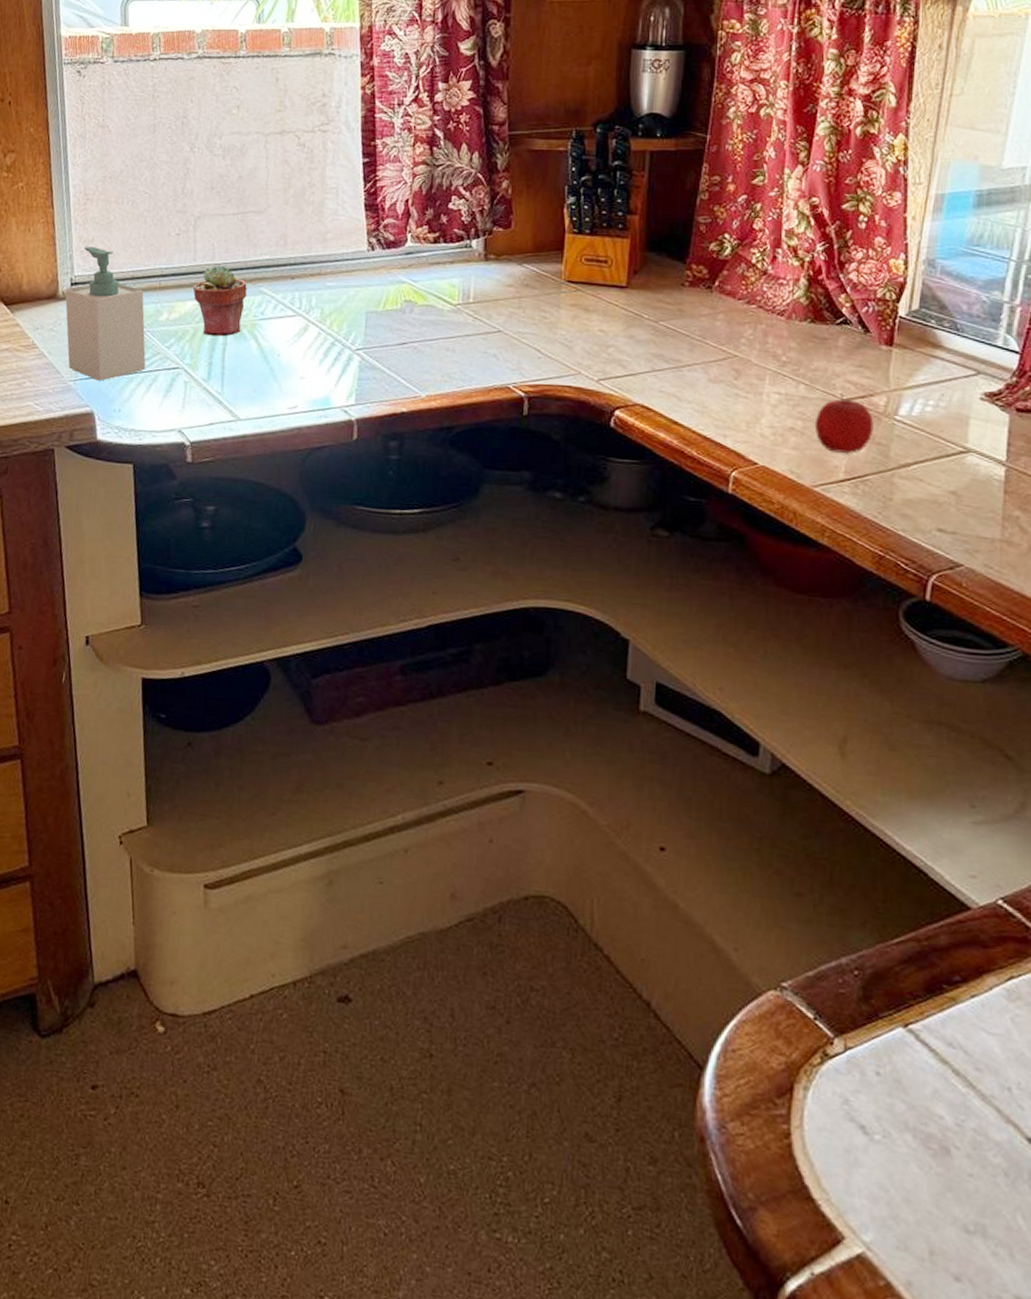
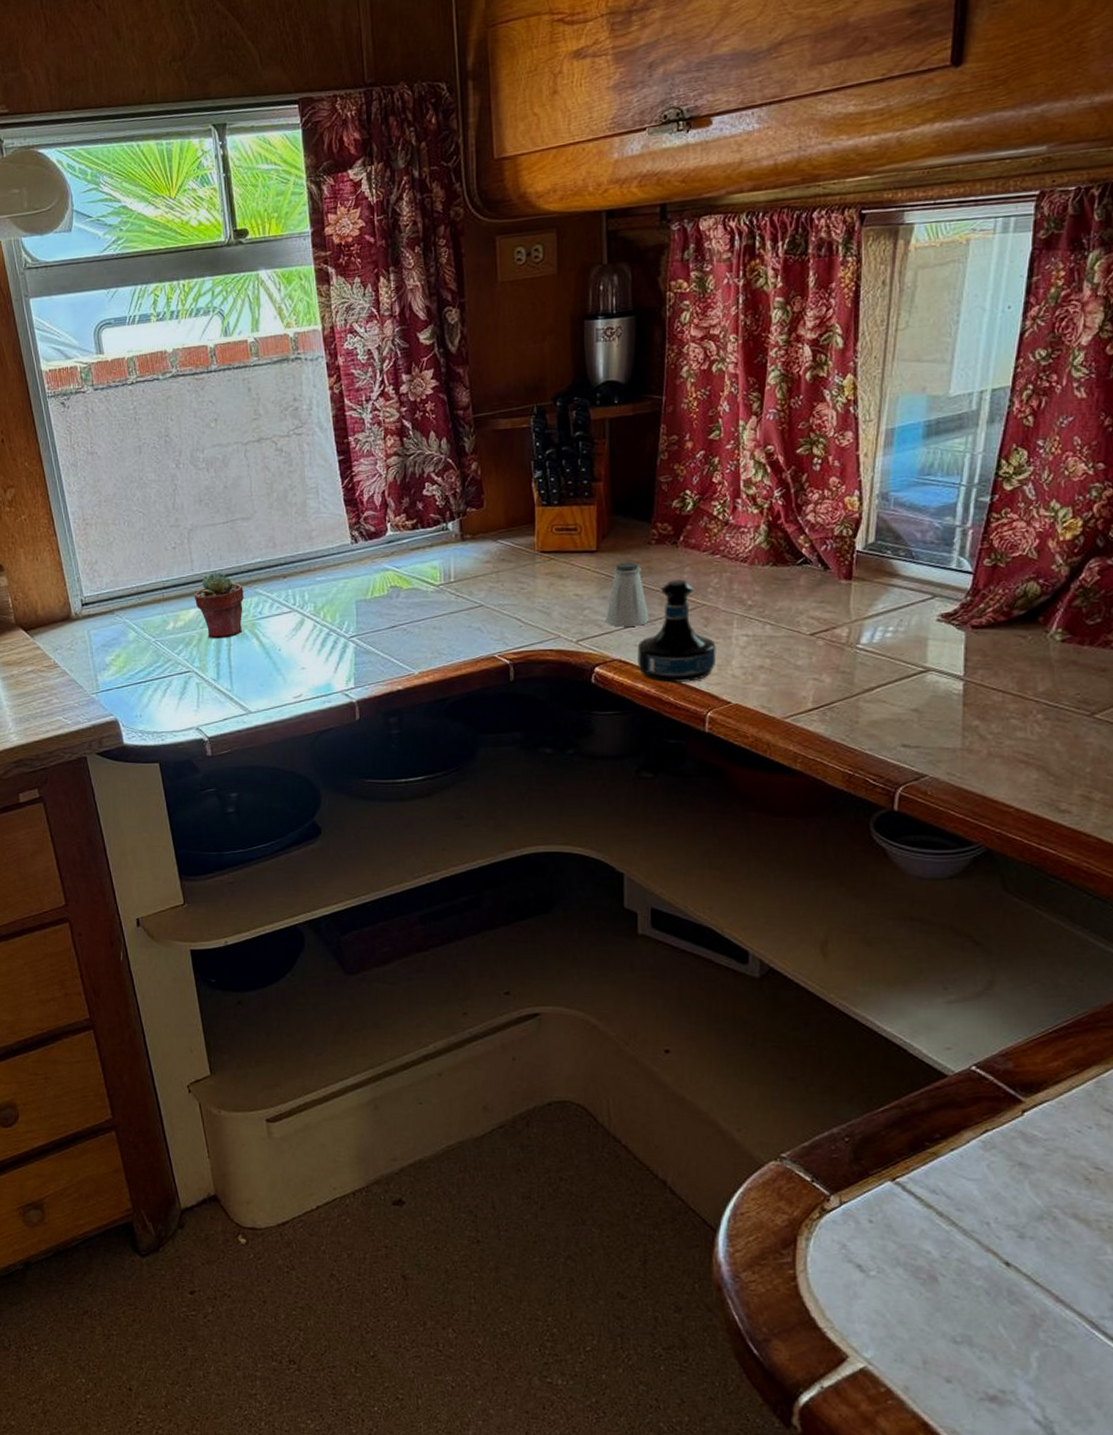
soap bottle: present [65,246,146,381] -> none [77,567,160,691]
saltshaker: none [630,301,678,371] -> present [605,561,650,627]
tequila bottle: none [661,326,746,437] -> present [637,579,716,683]
apple: present [814,393,874,453] -> none [782,629,838,685]

